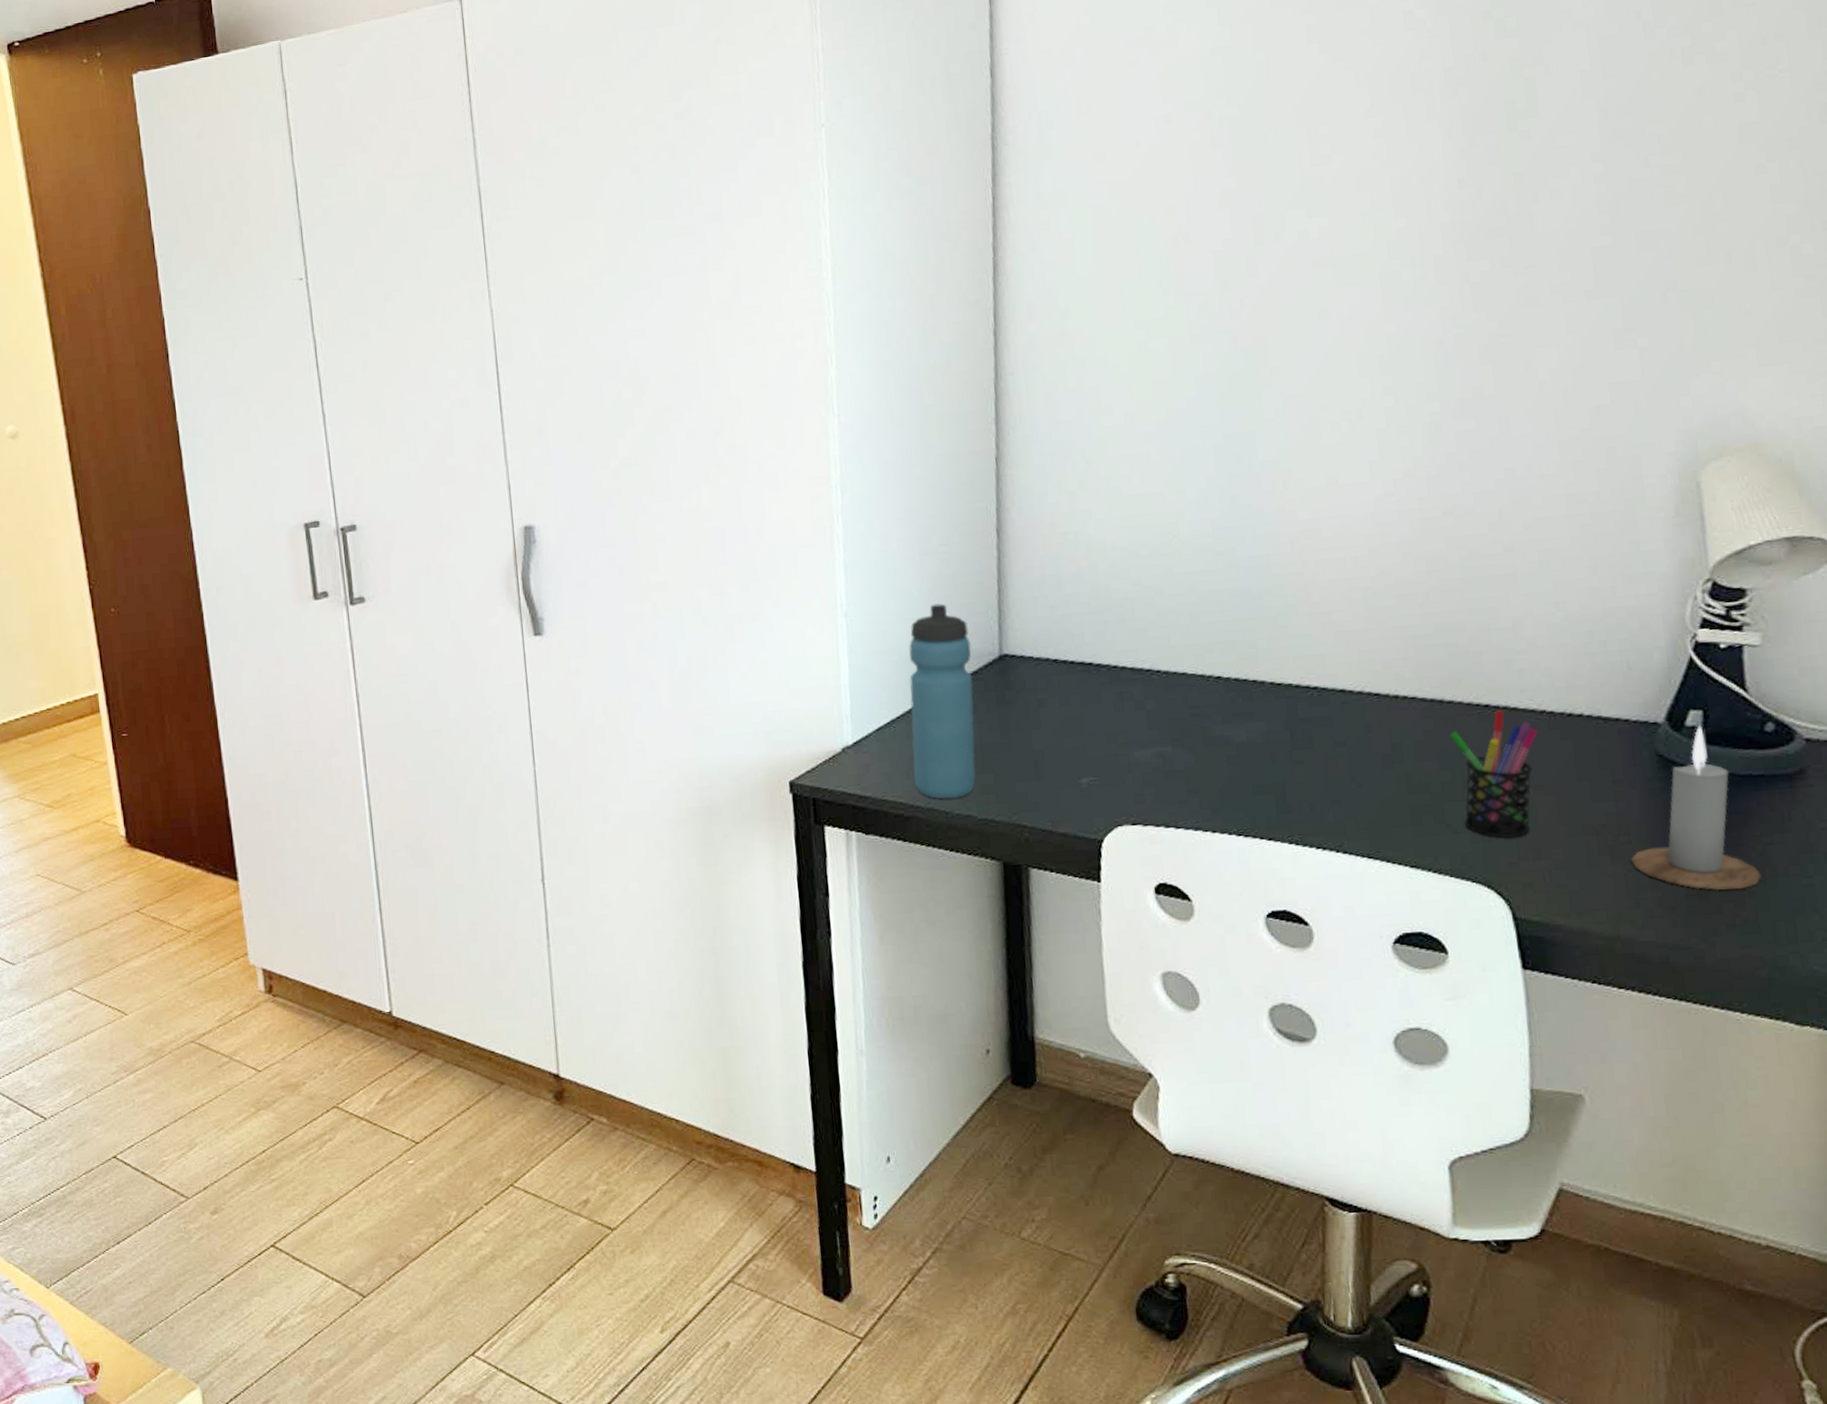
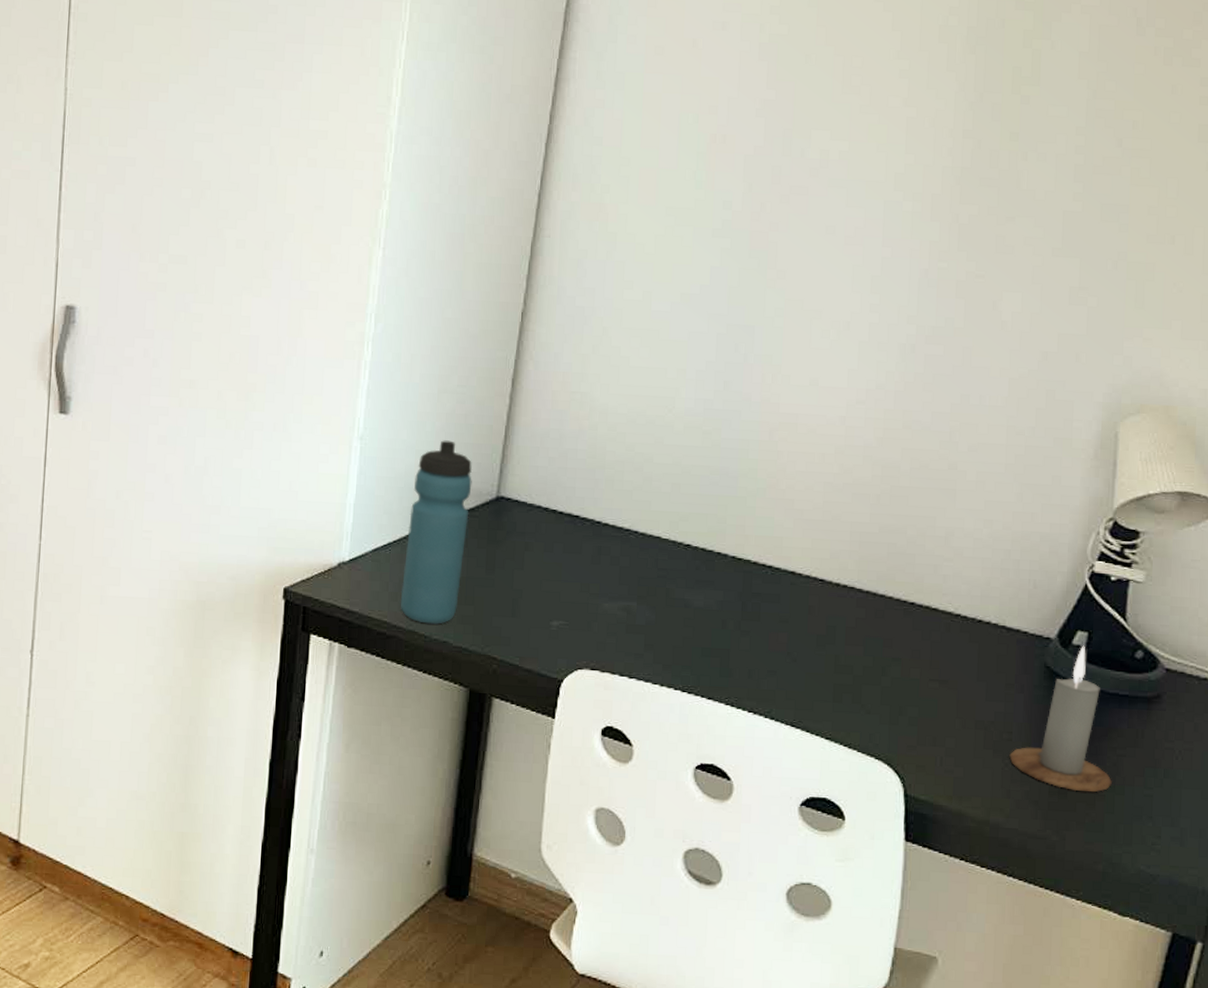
pen holder: present [1449,710,1538,838] -> none [877,609,951,723]

